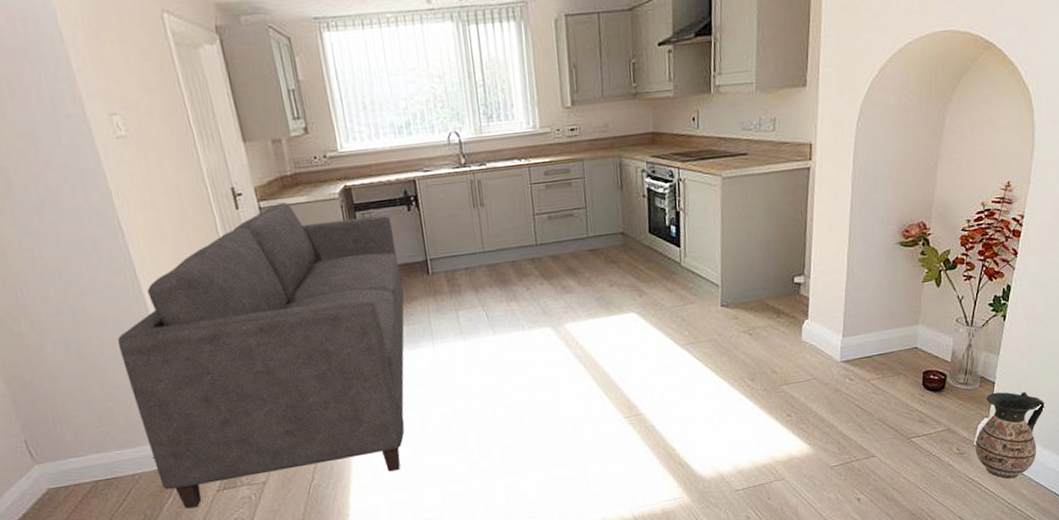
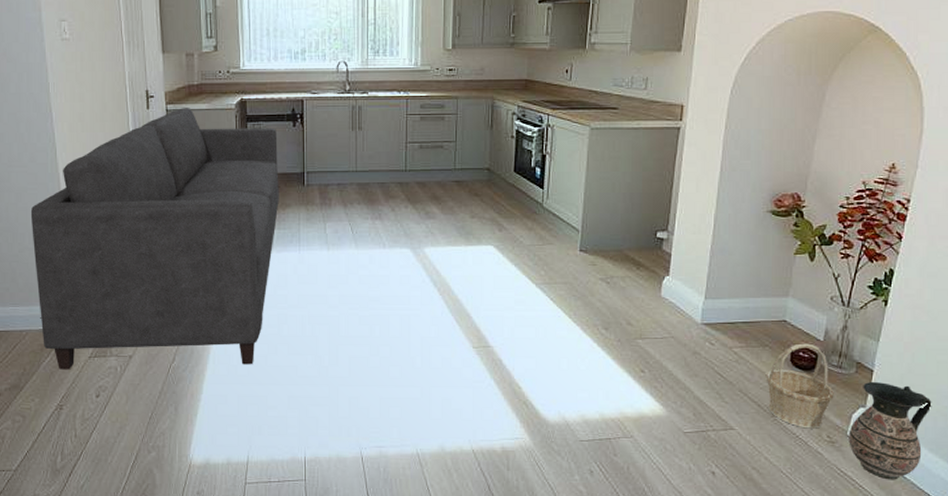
basket: none [901,366,961,446] -> present [765,343,834,429]

